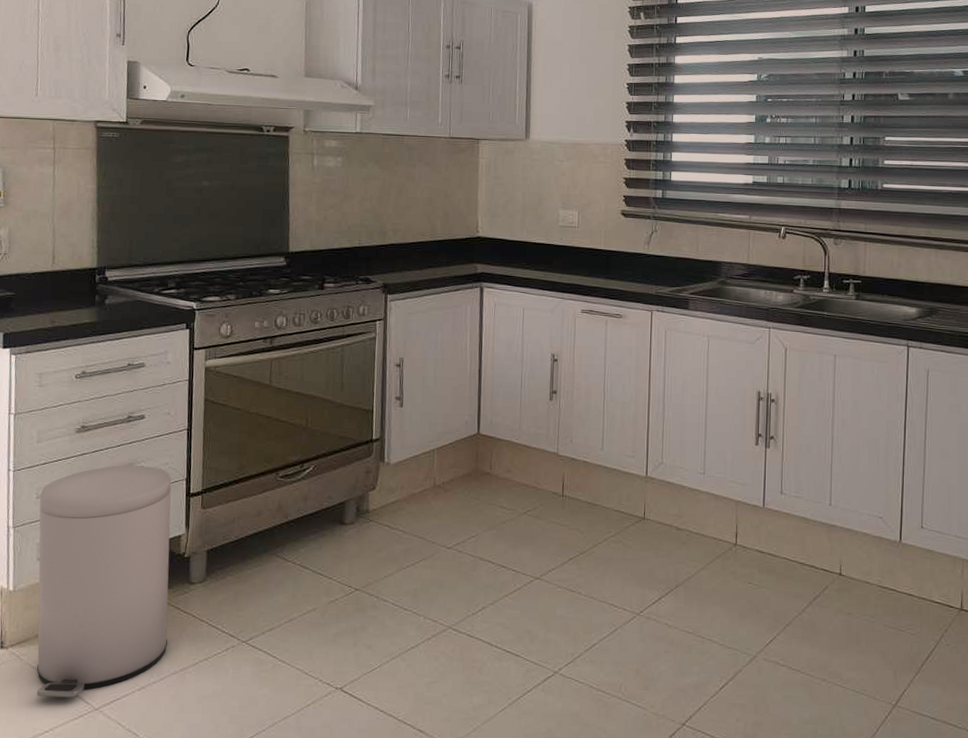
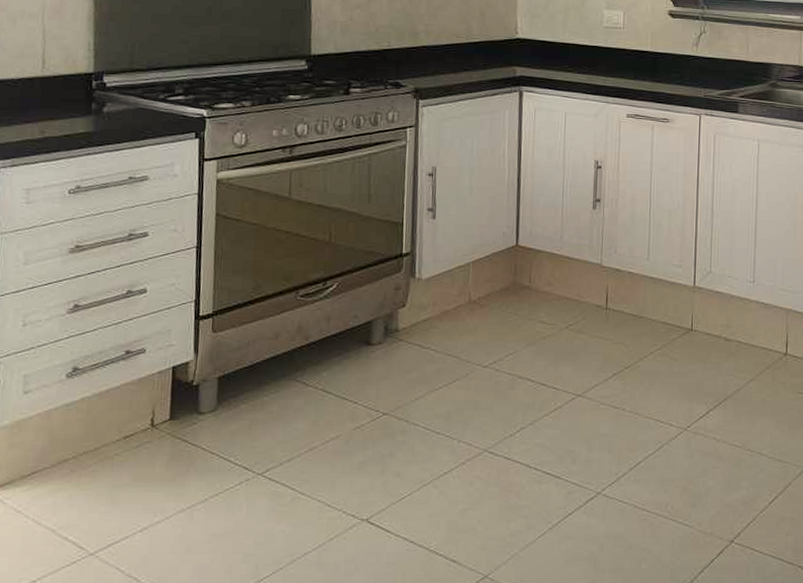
pedal bin: present [36,465,172,698] -> none [22,287,179,543]

